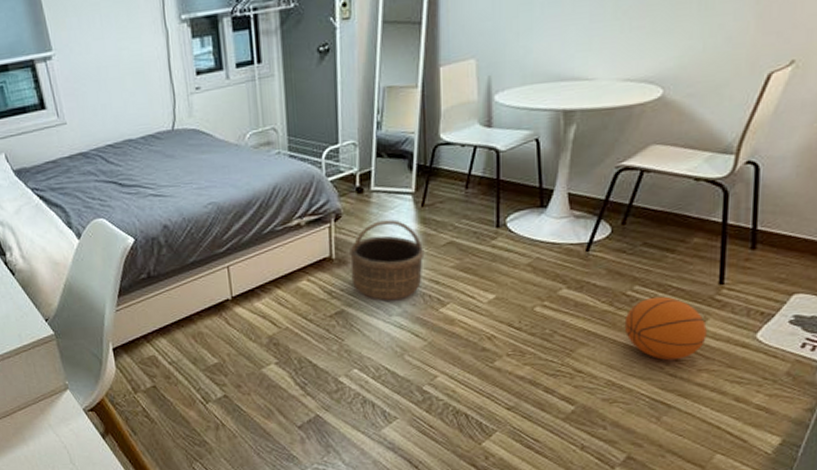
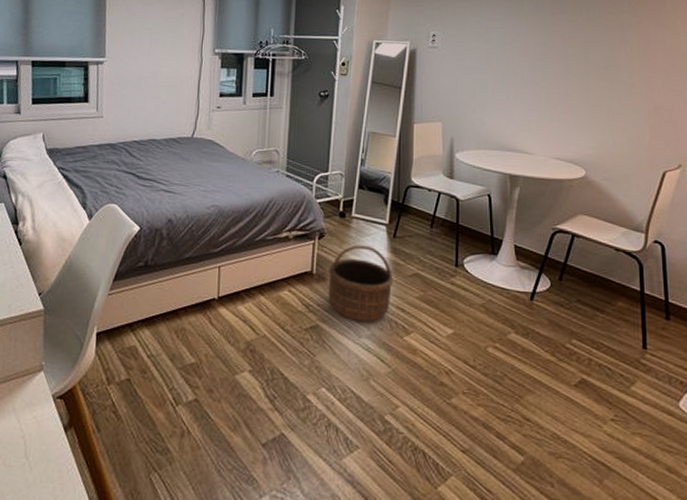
basketball: present [624,296,707,361] -> none [565,352,637,420]

